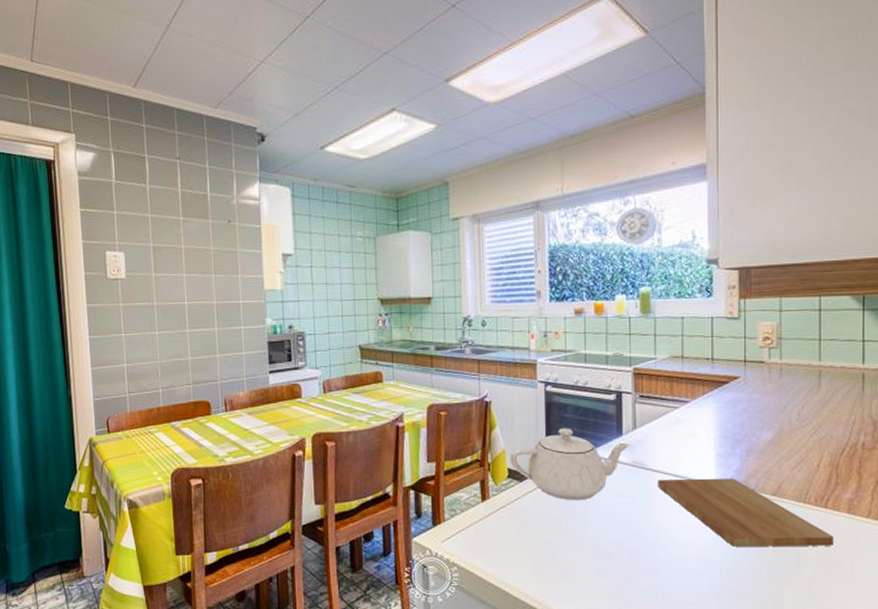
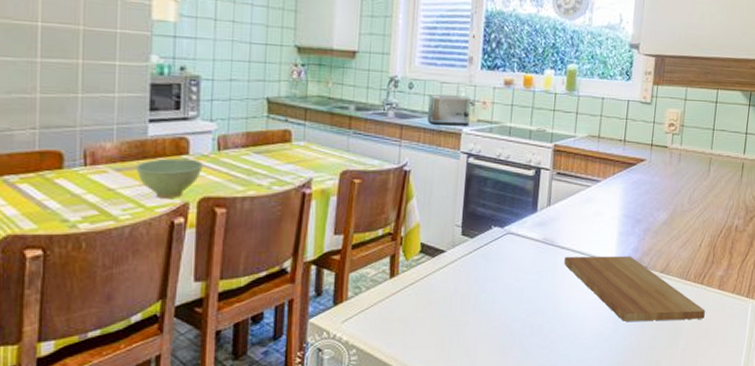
bowl: none [262,401,314,435] -> present [135,158,203,198]
toaster: none [501,327,545,359] -> present [427,94,473,126]
teapot: present [510,428,631,501] -> none [424,202,544,278]

